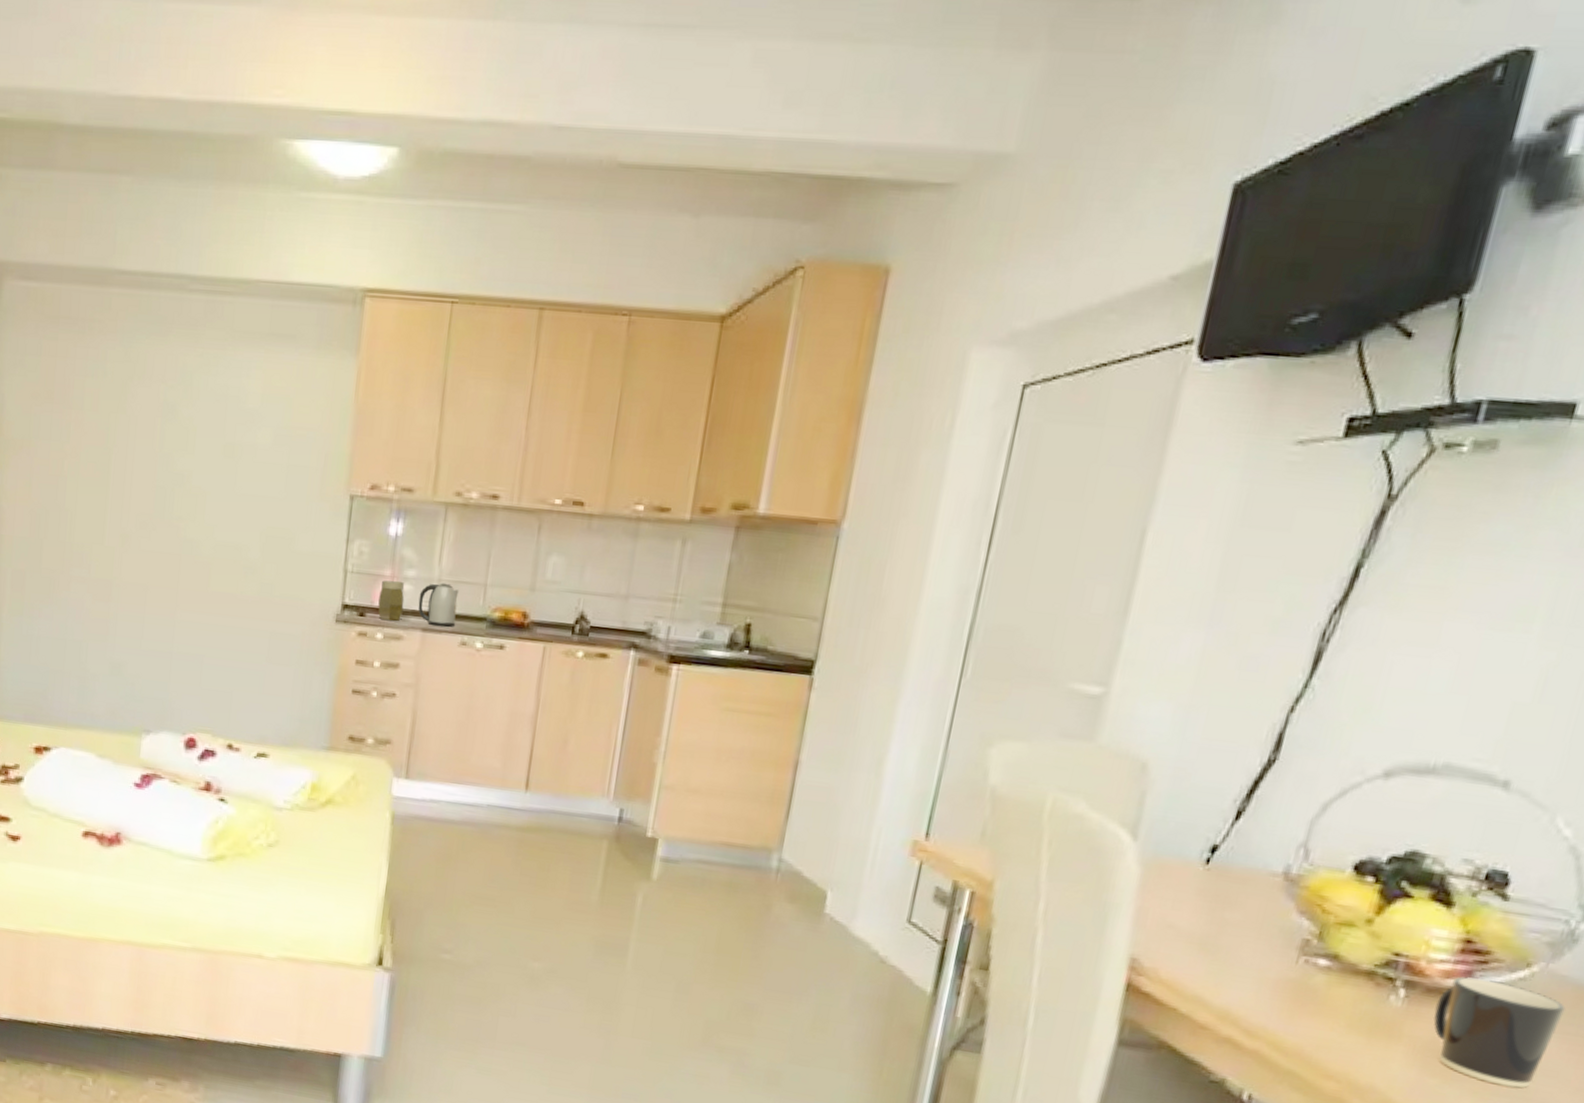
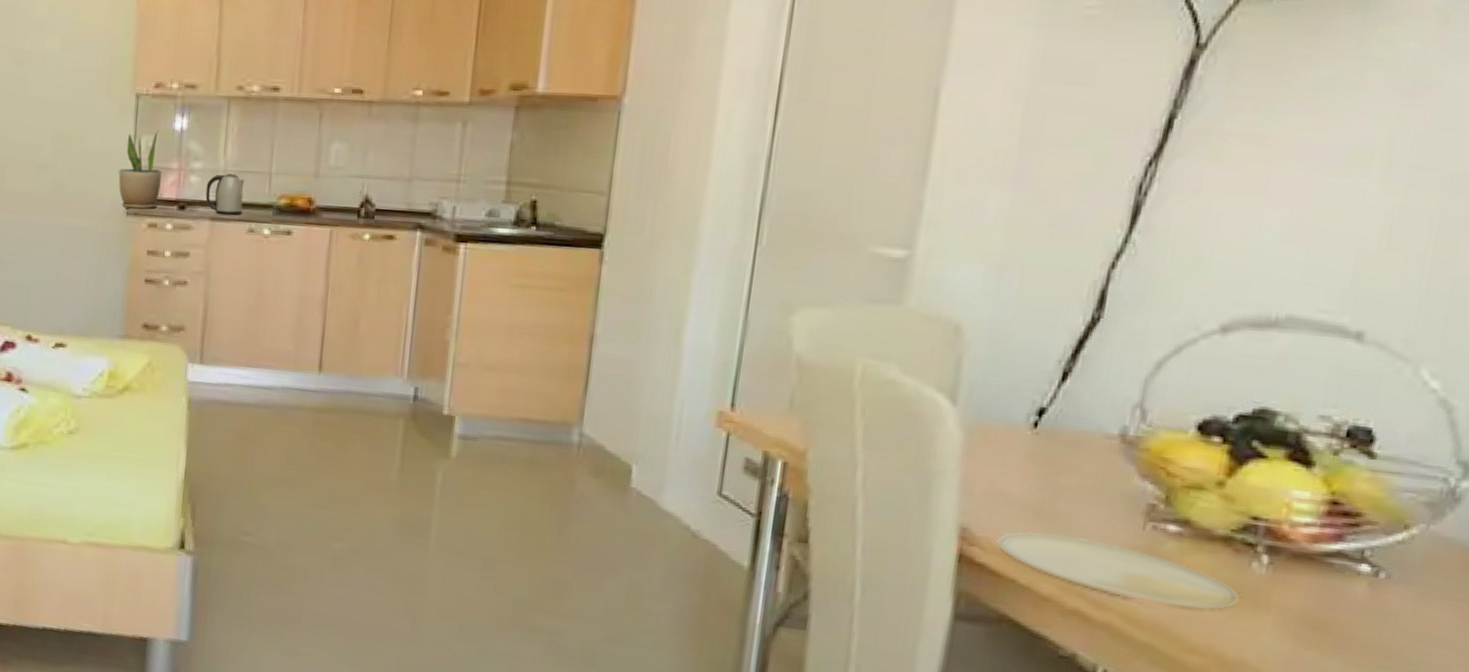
potted plant: none [328,534,374,618] -> present [118,130,161,210]
jar: present [378,580,405,622] -> none [166,173,193,213]
plate: none [1162,962,1376,1040] -> present [996,531,1240,610]
mug: present [1433,977,1566,1089] -> none [1303,541,1454,661]

